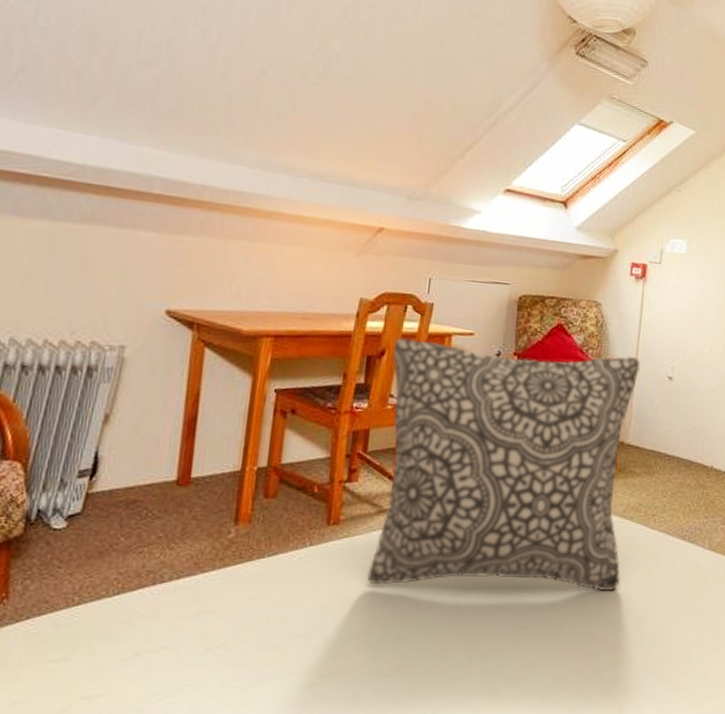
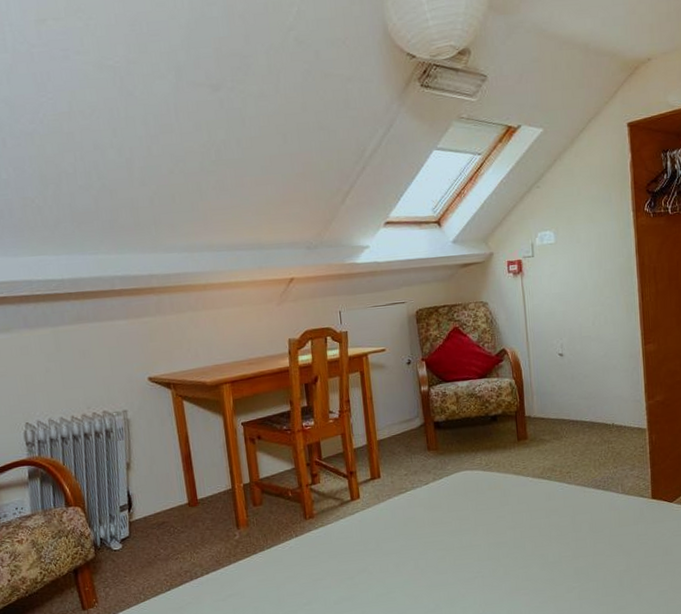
pillow: present [367,337,640,592] -> none [323,342,550,559]

